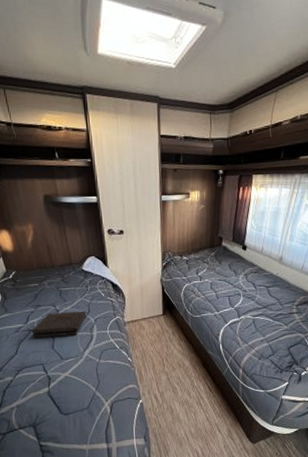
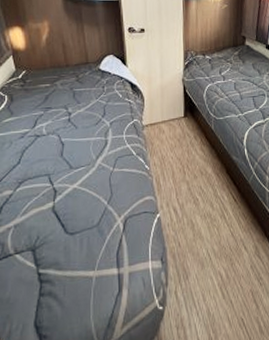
pizza box: present [32,310,86,339] -> none [39,113,101,145]

